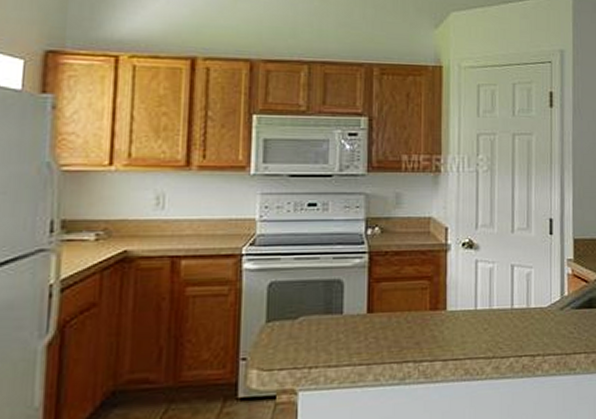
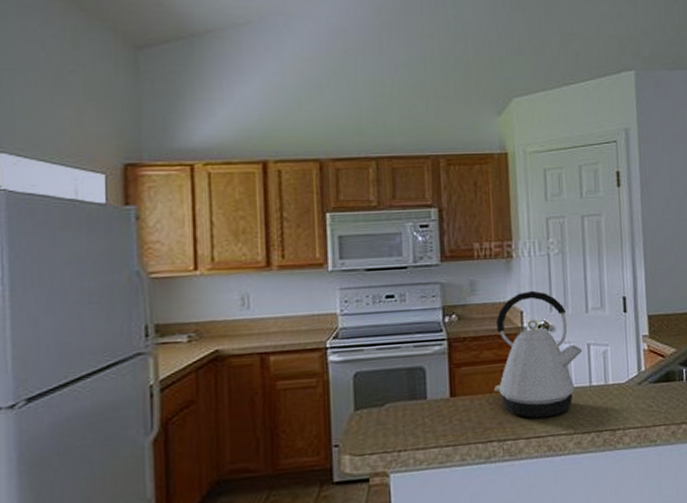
kettle: none [412,207,506,340] -> present [493,290,583,418]

